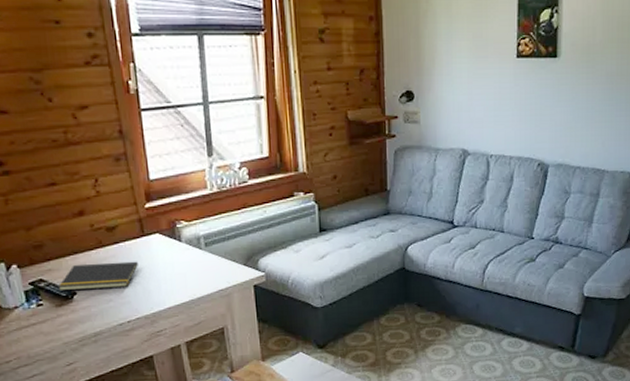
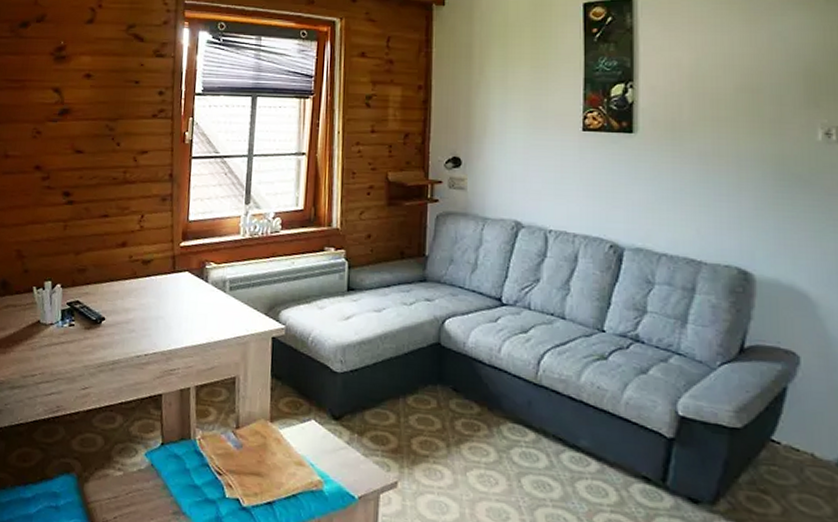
notepad: present [57,261,138,292] -> none [90,292,165,320]

